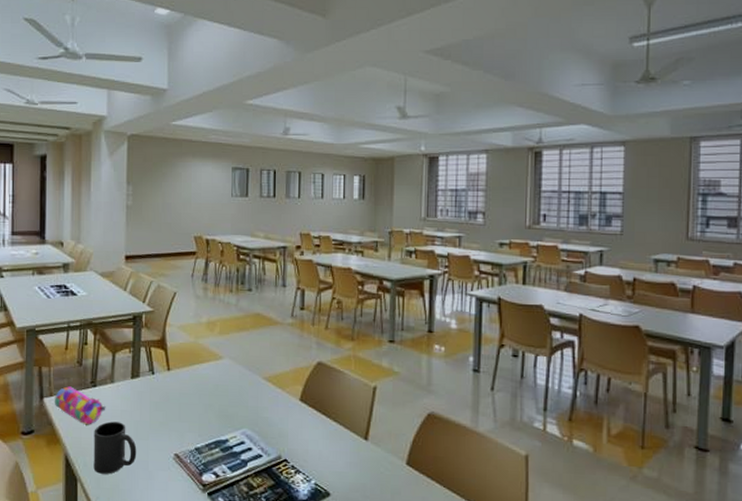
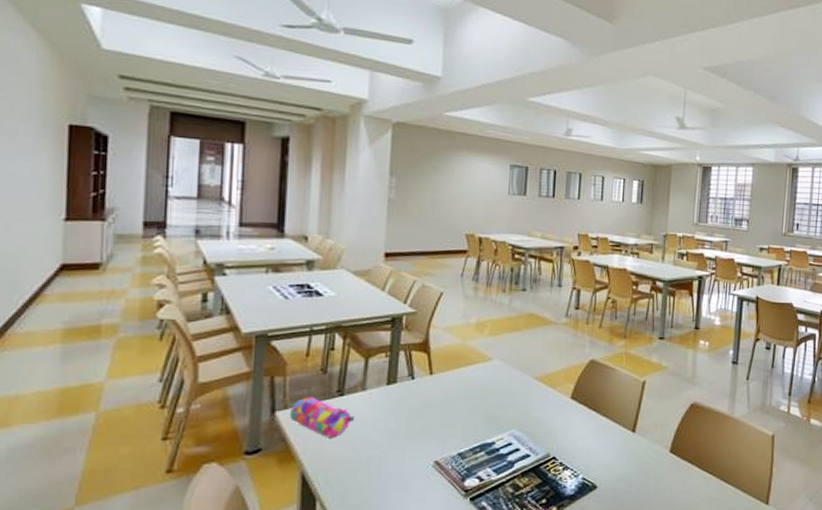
mug: present [93,421,137,474] -> none [337,432,391,490]

